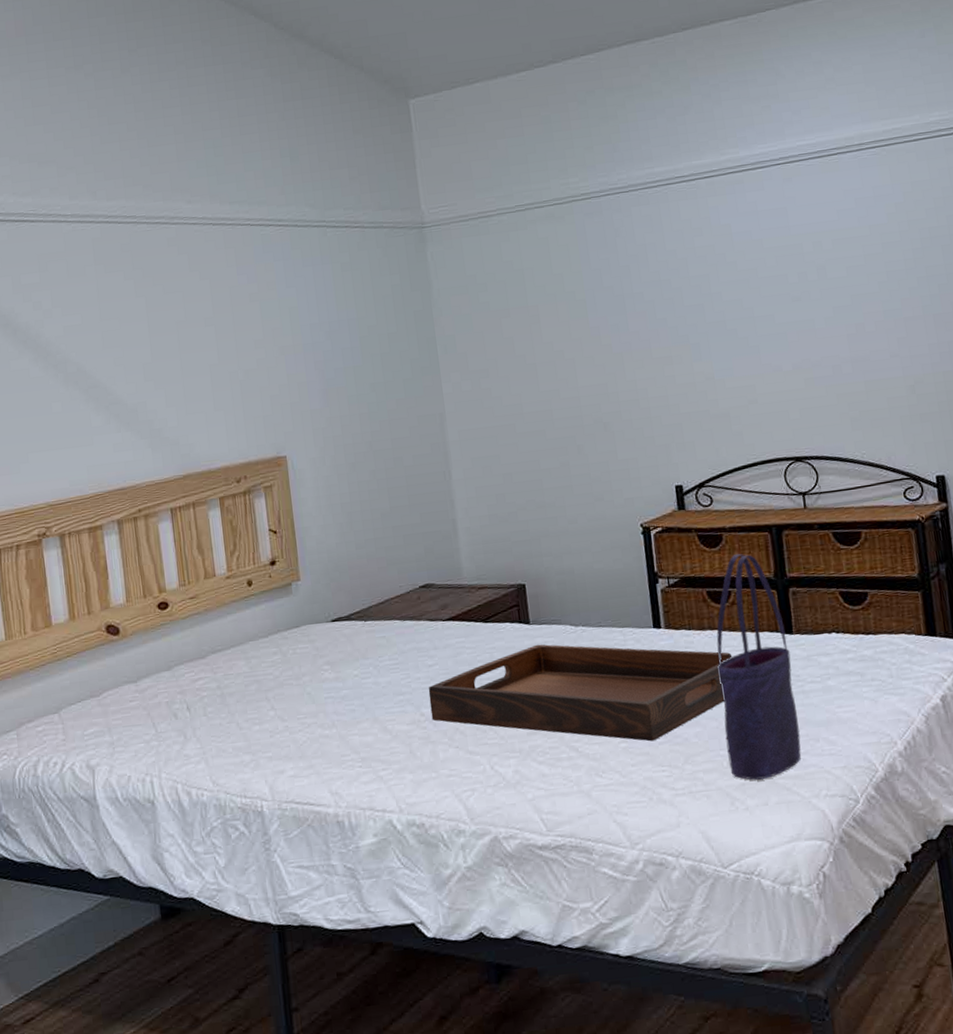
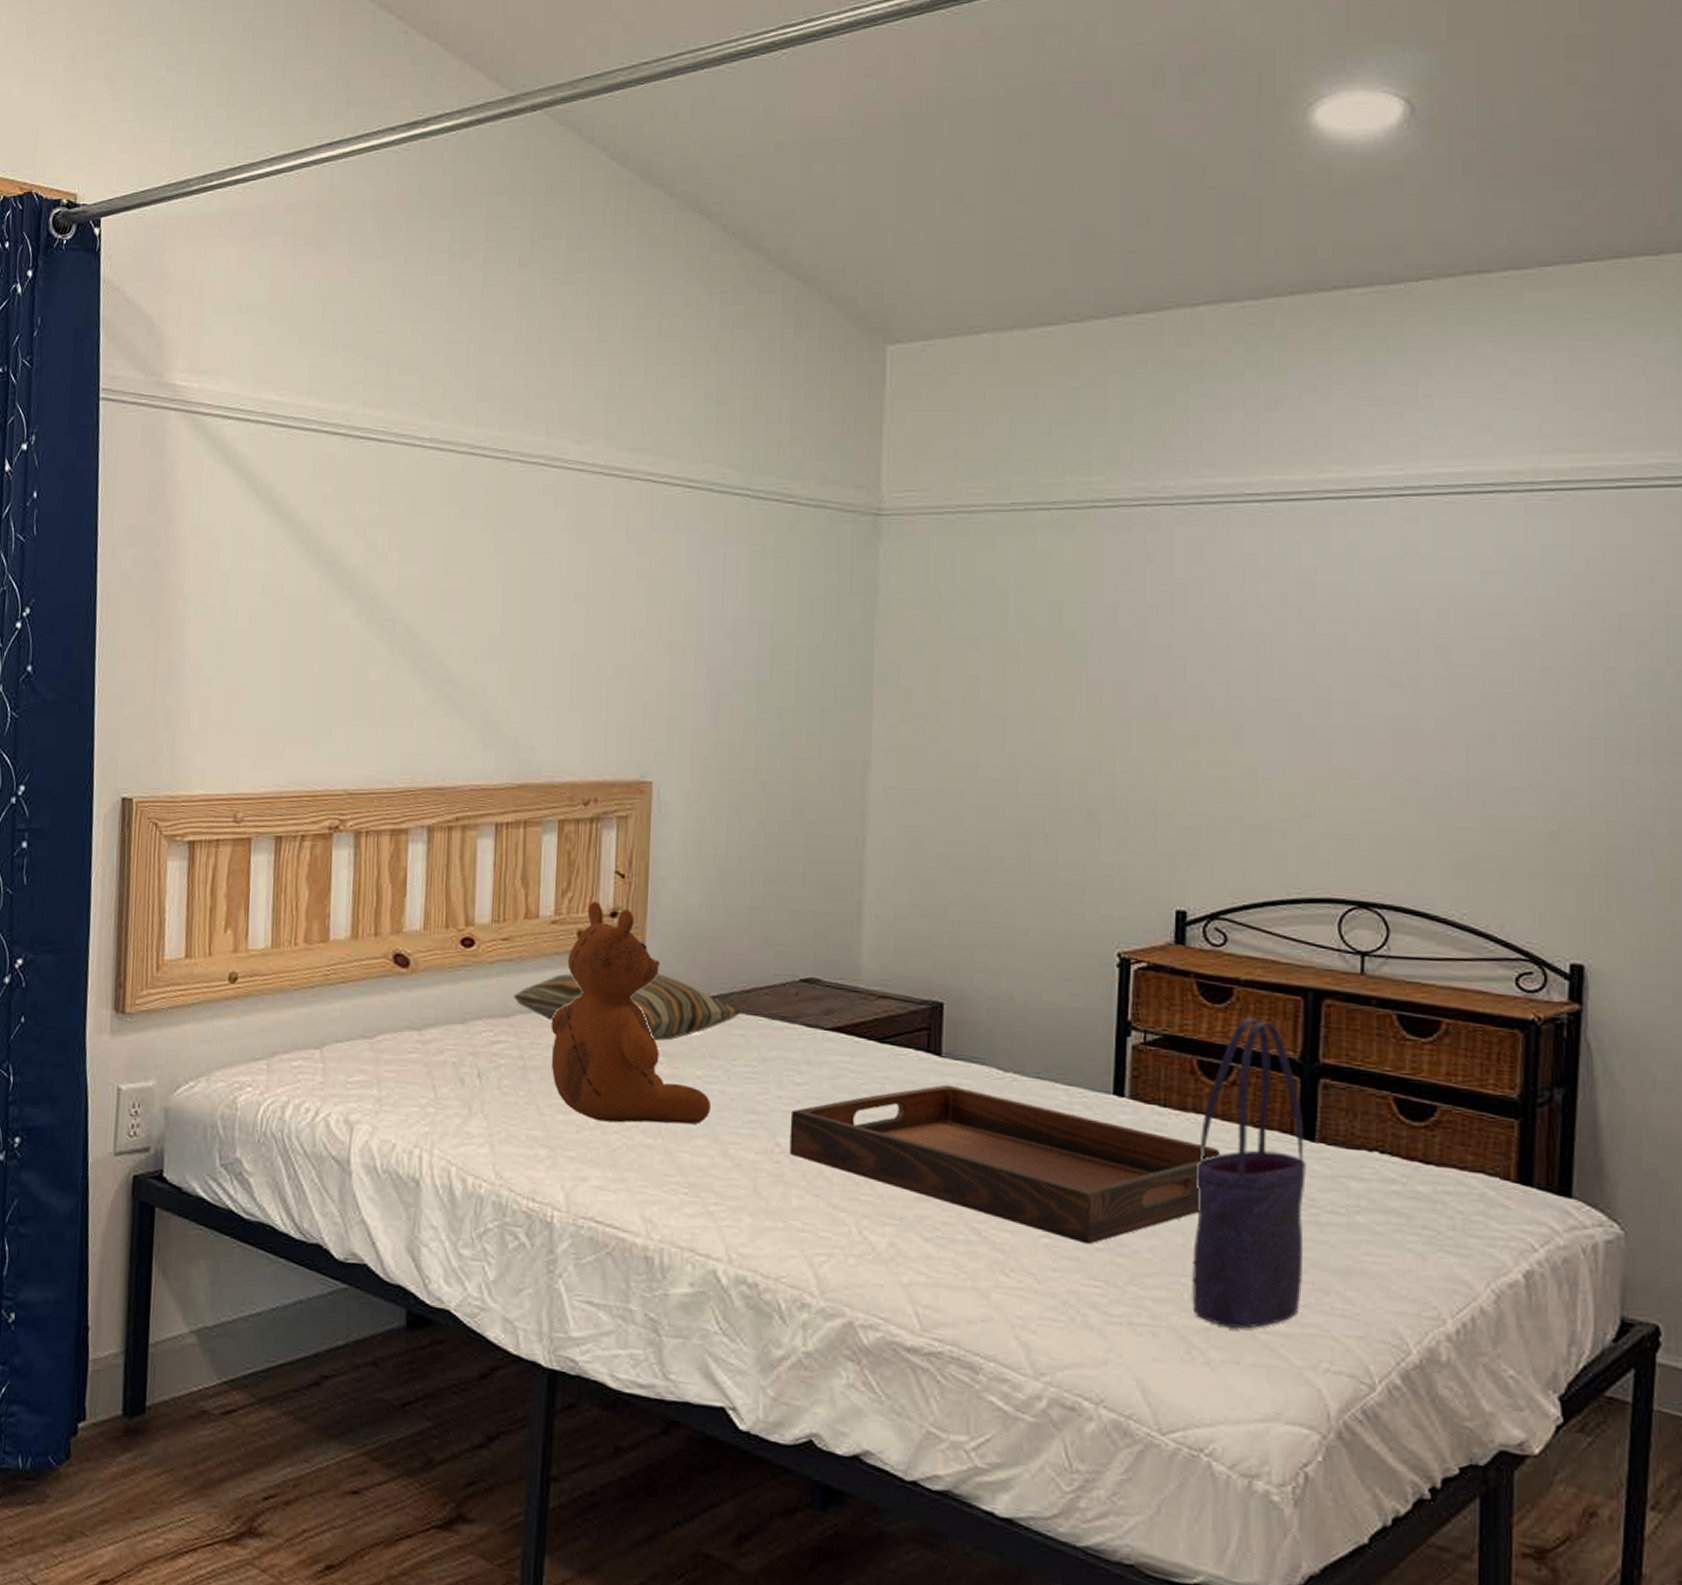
pillow: none [205,602,380,655] -> present [514,973,741,1041]
teddy bear: none [237,555,369,725] -> present [551,901,711,1125]

